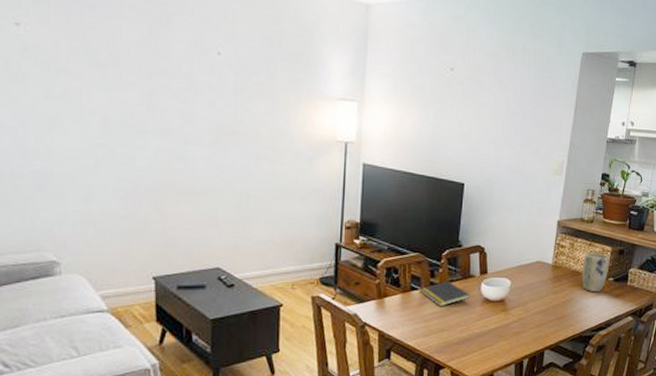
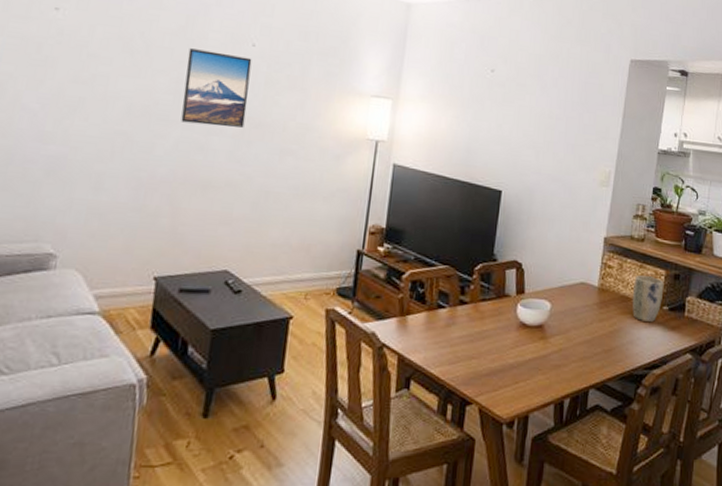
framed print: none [155,59,220,136] -> present [181,48,252,128]
notepad: present [420,281,471,306] -> none [447,299,505,329]

